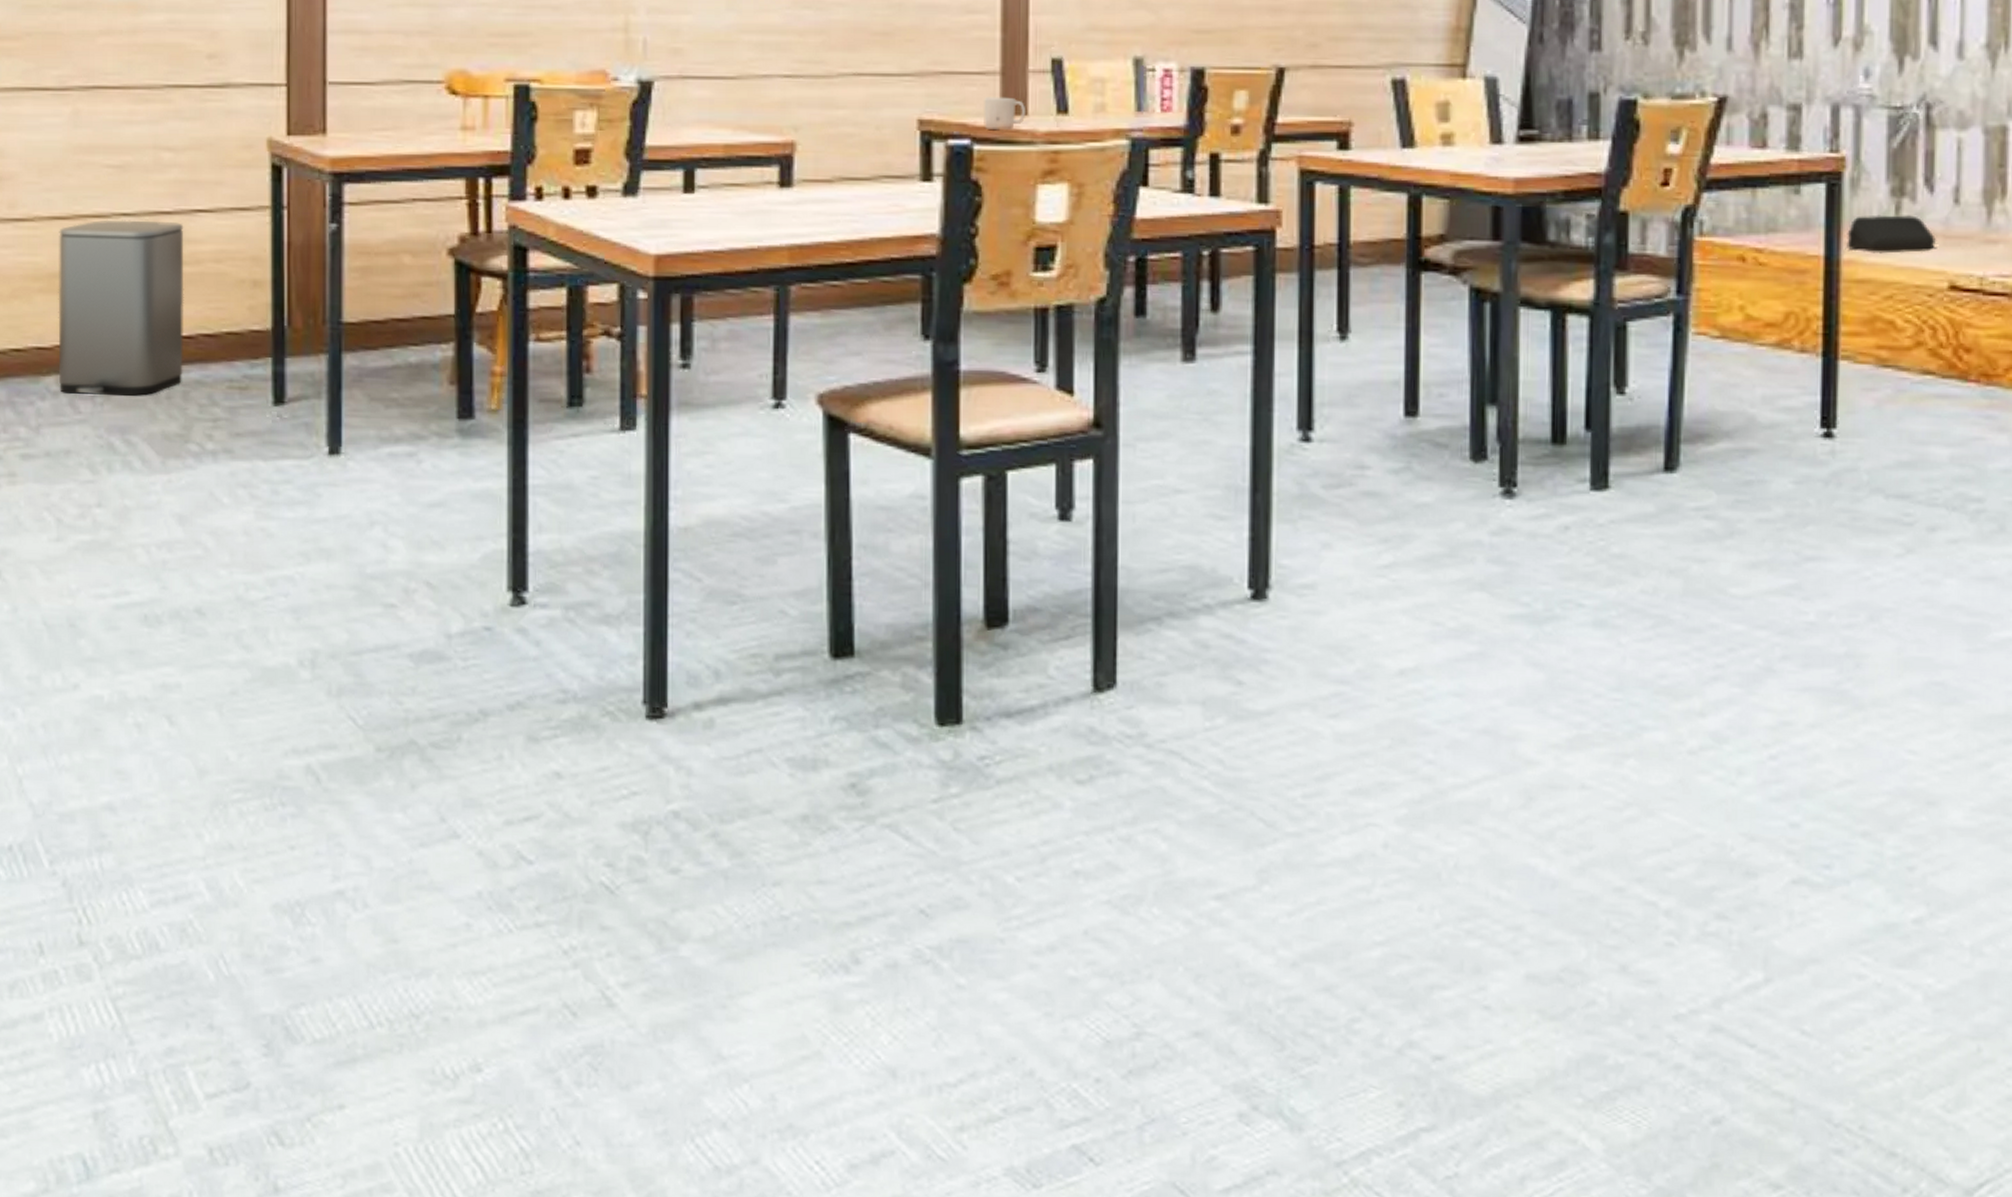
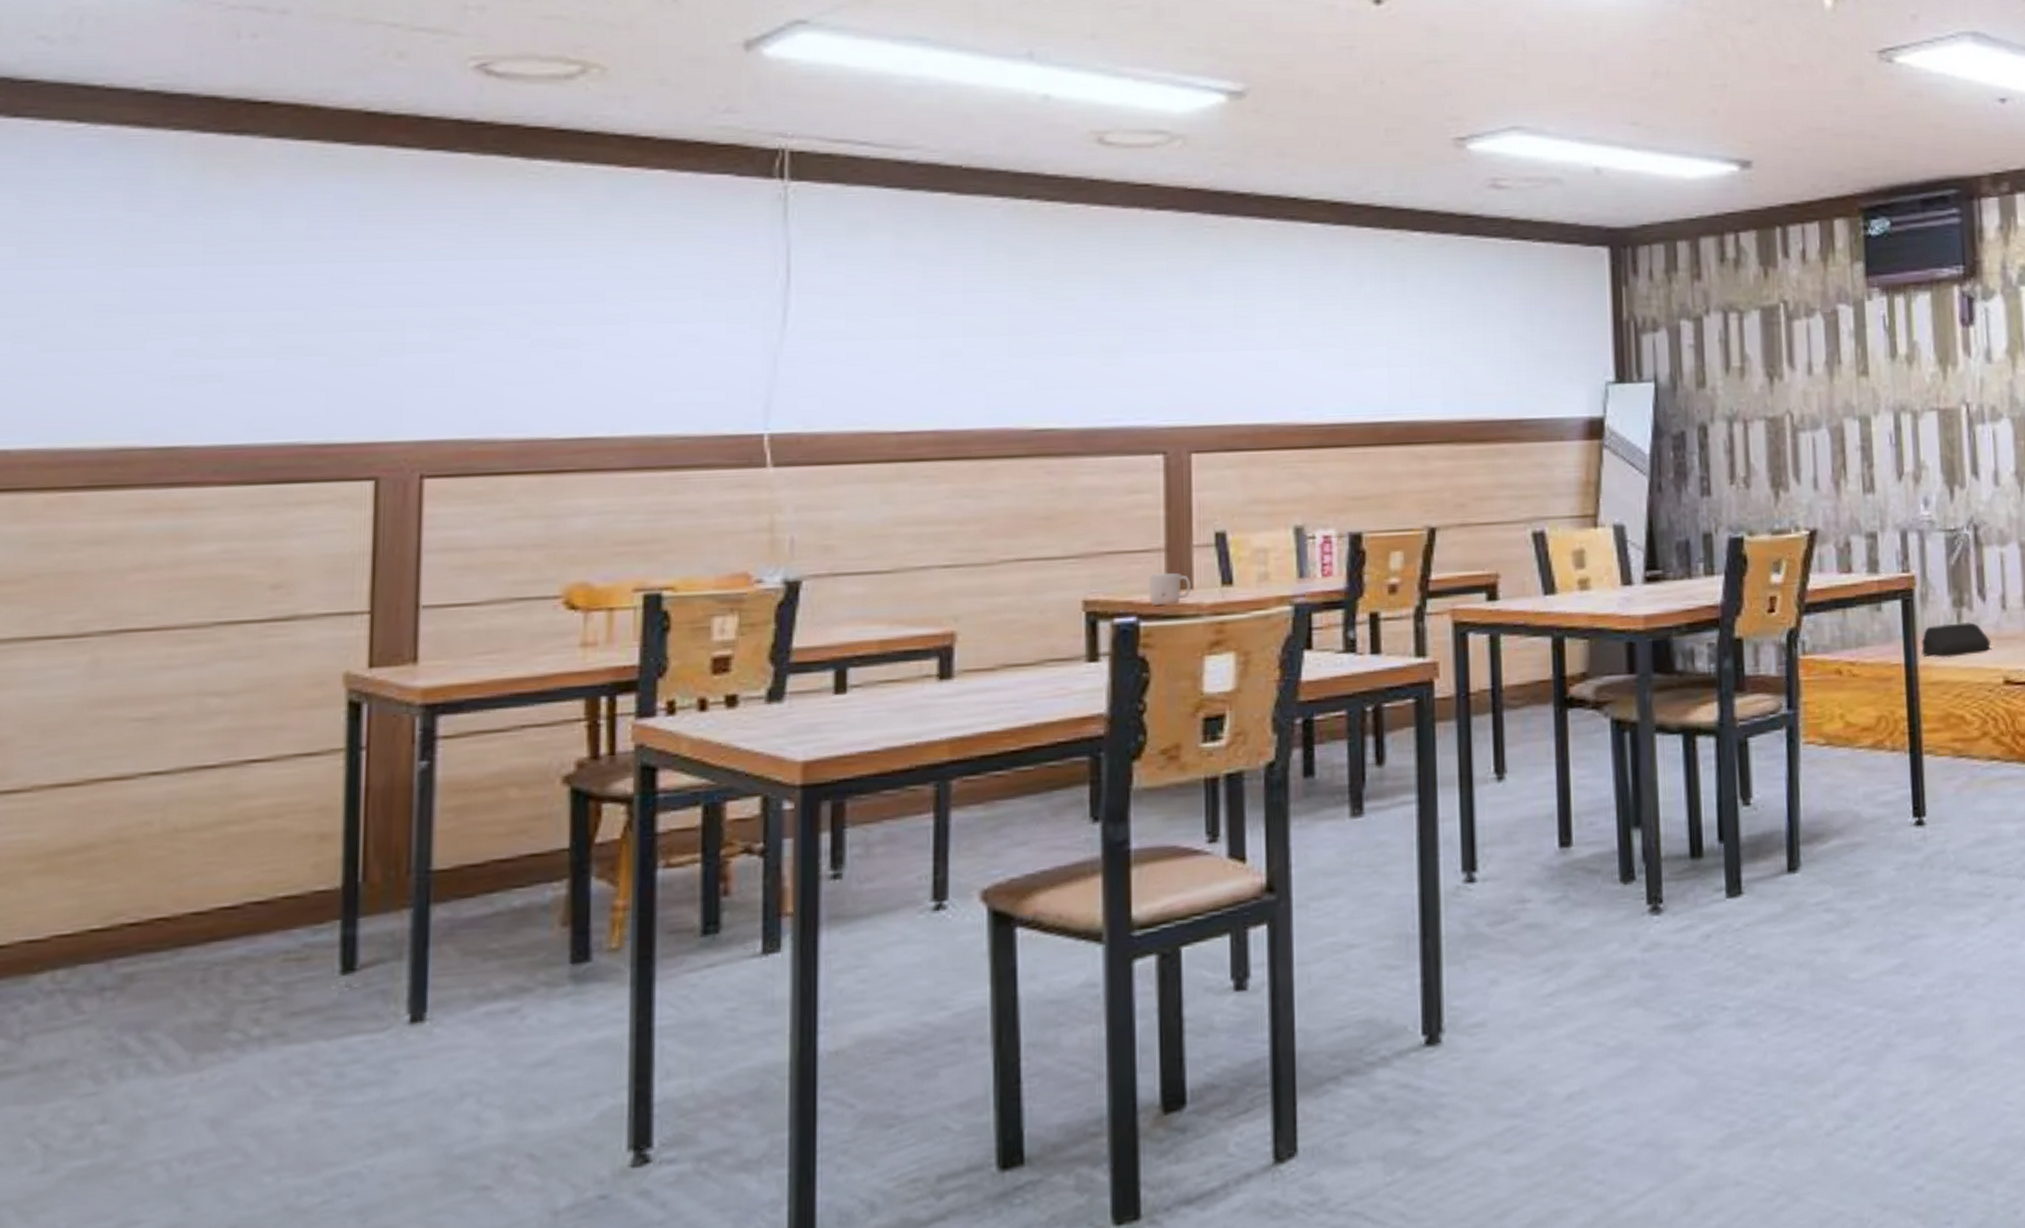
pedal bin: present [58,219,184,396] -> none [54,777,233,992]

